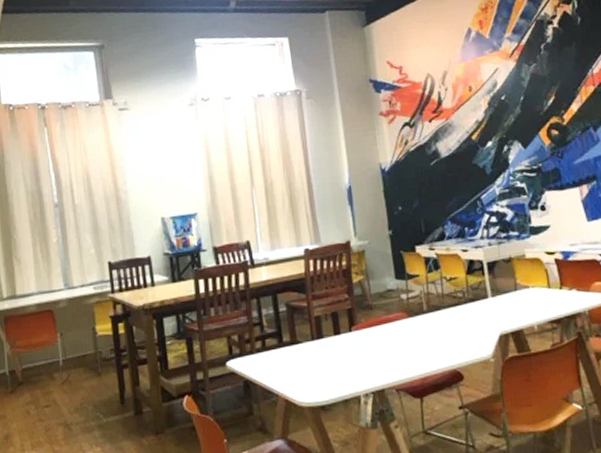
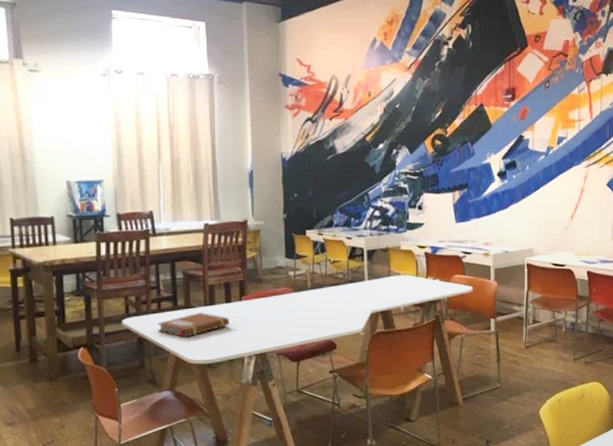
notebook: none [263,348,341,378] -> present [157,313,229,338]

